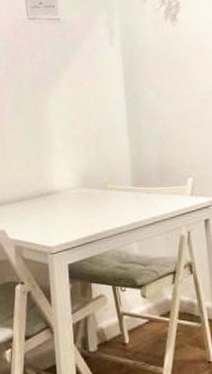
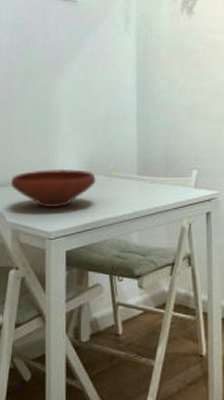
bowl: none [11,184,92,223] -> present [11,168,96,207]

